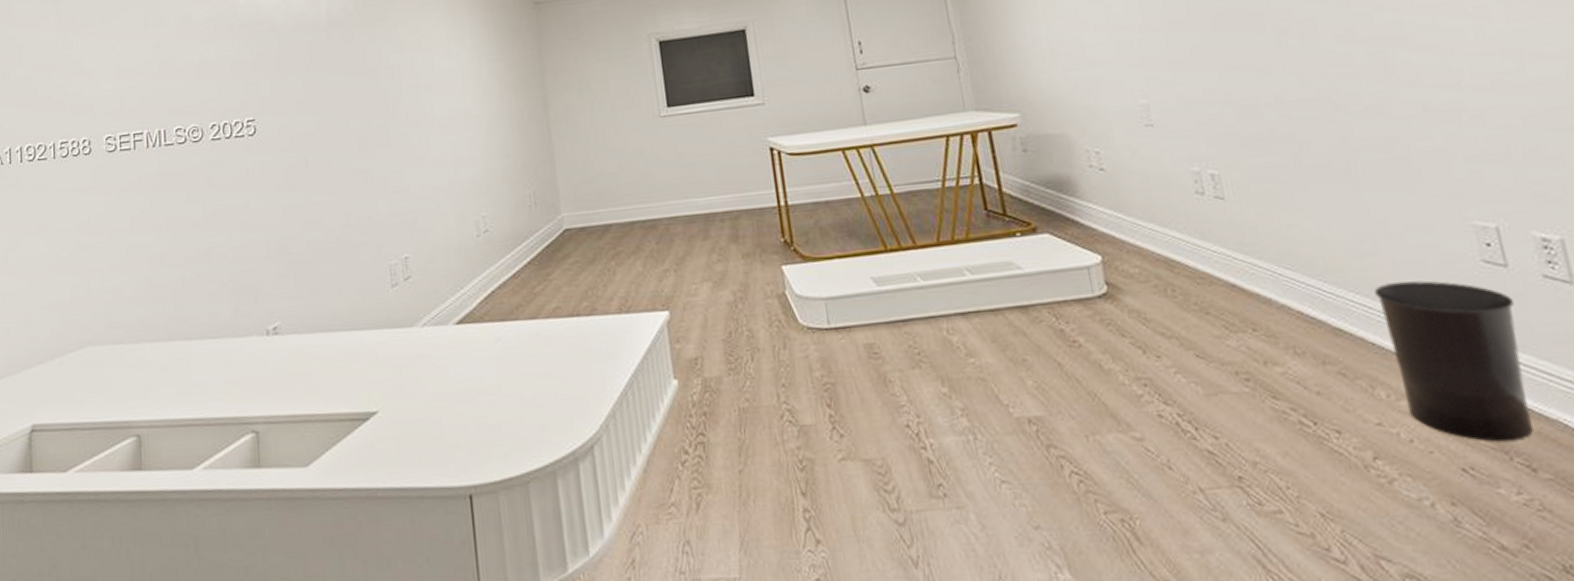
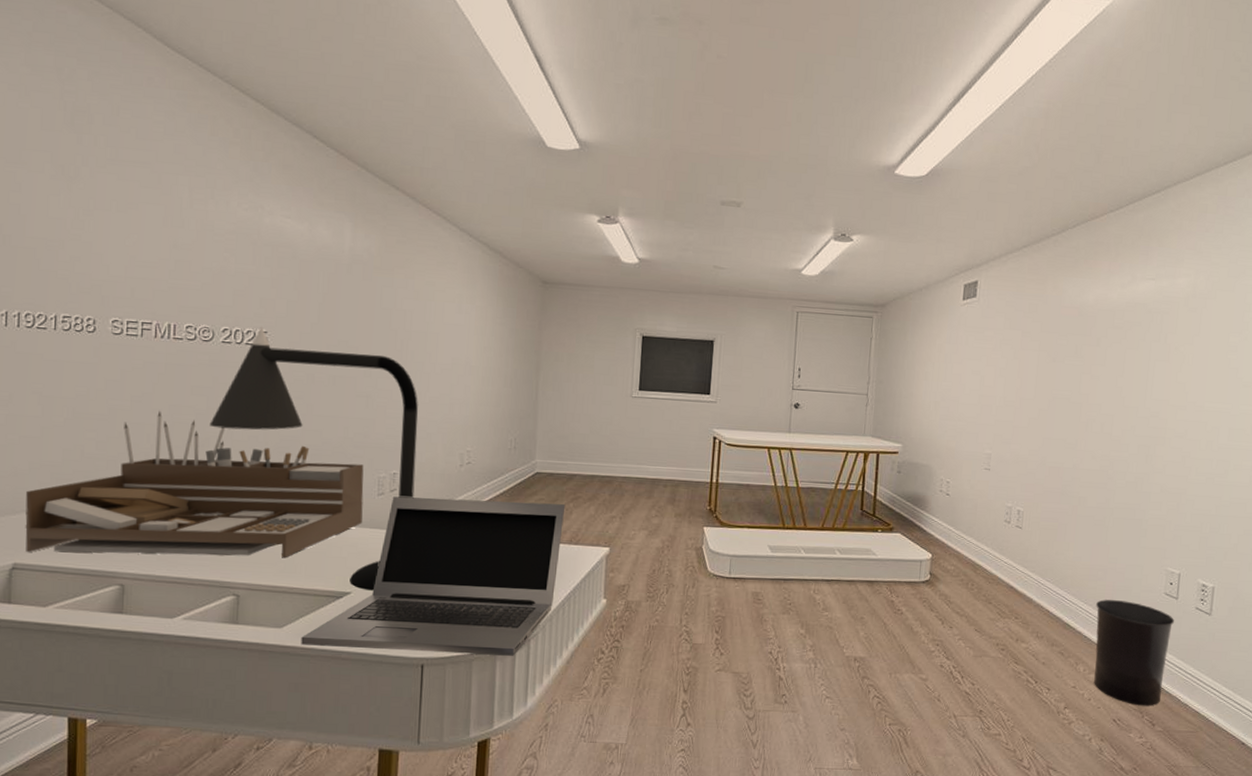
desk organizer: none [39,227,379,411] -> present [25,410,364,557]
desk lamp: none [208,114,431,408] -> present [209,326,418,592]
laptop: none [330,264,613,485] -> present [301,496,566,656]

